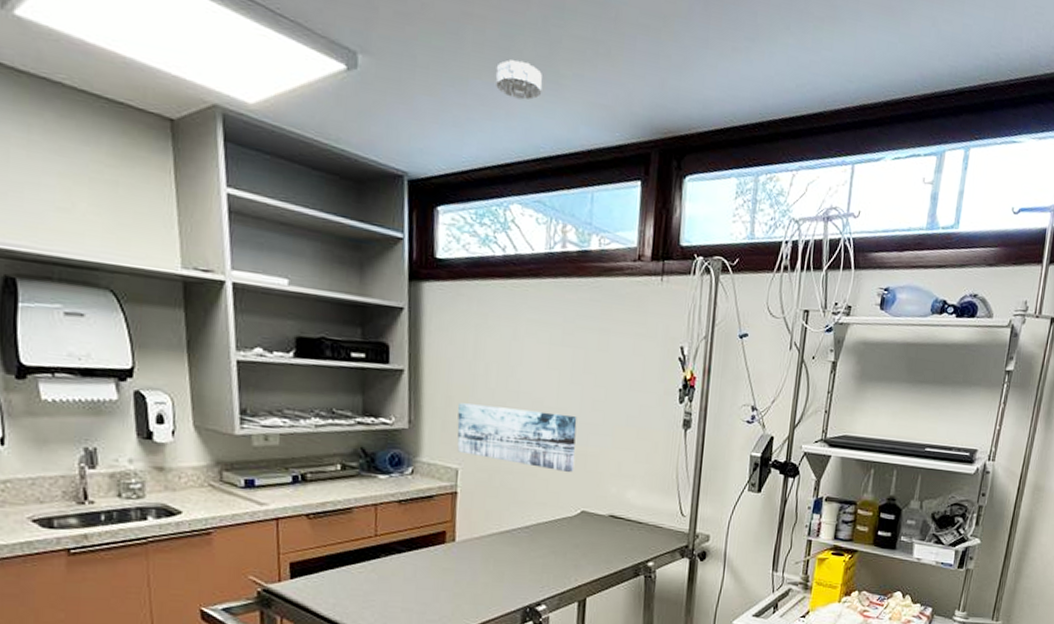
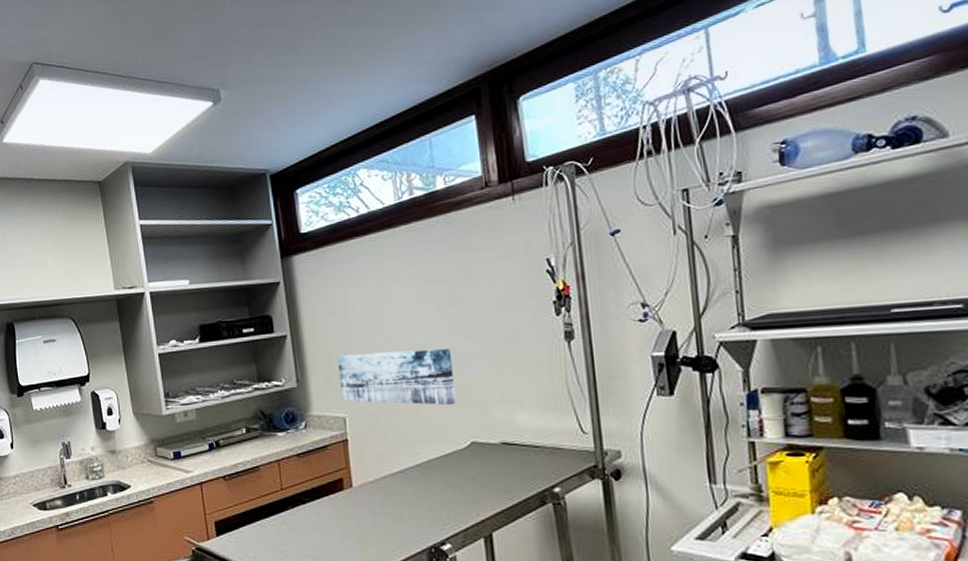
smoke detector: present [495,59,543,100] -> none [328,49,370,83]

